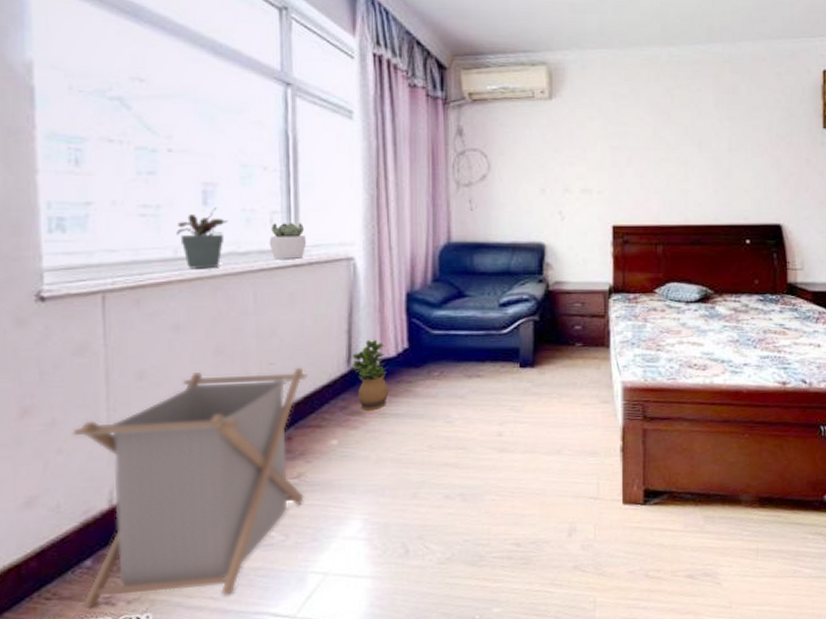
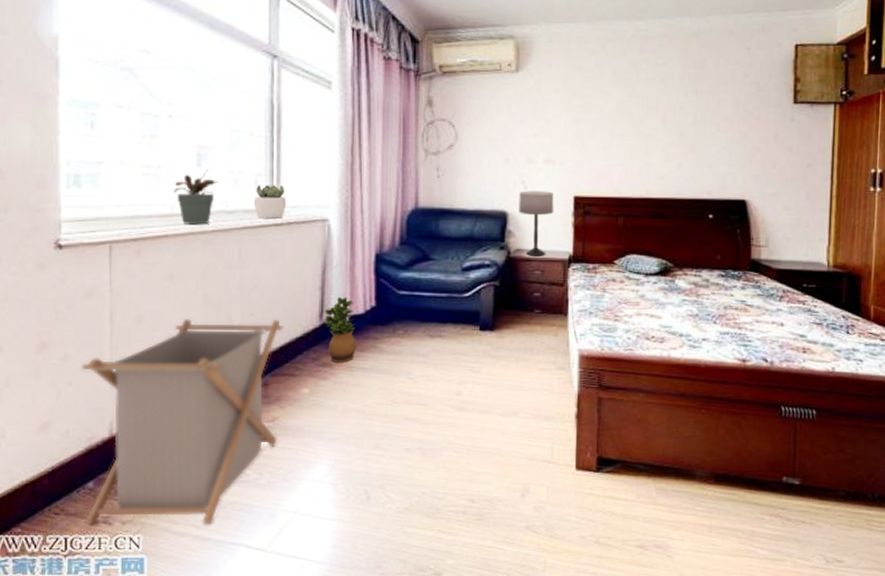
table lamp: none [556,221,593,288] -> present [519,191,554,256]

